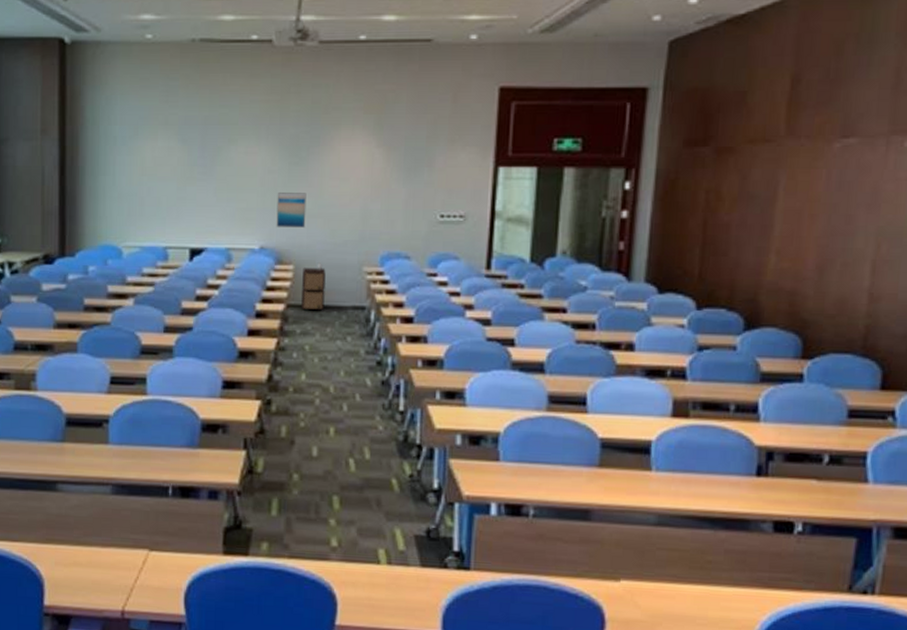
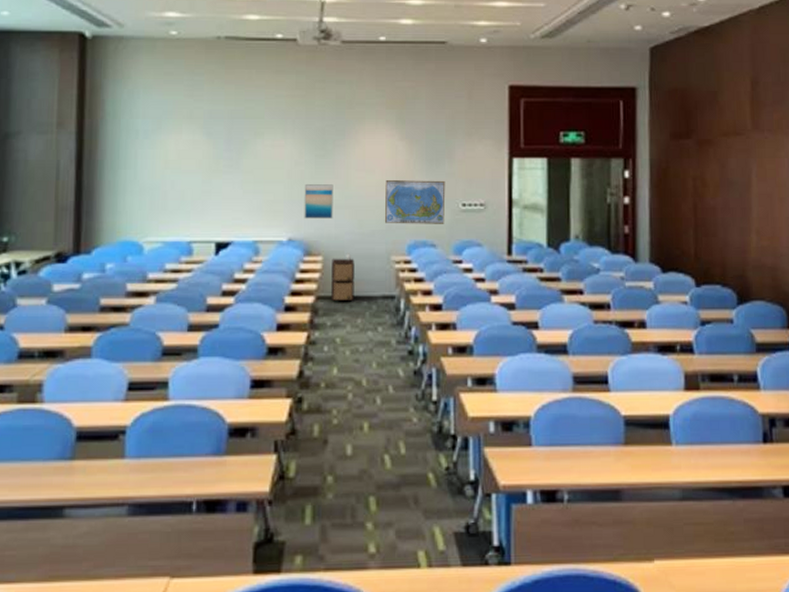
world map: none [357,189,424,236] -> present [384,180,446,224]

